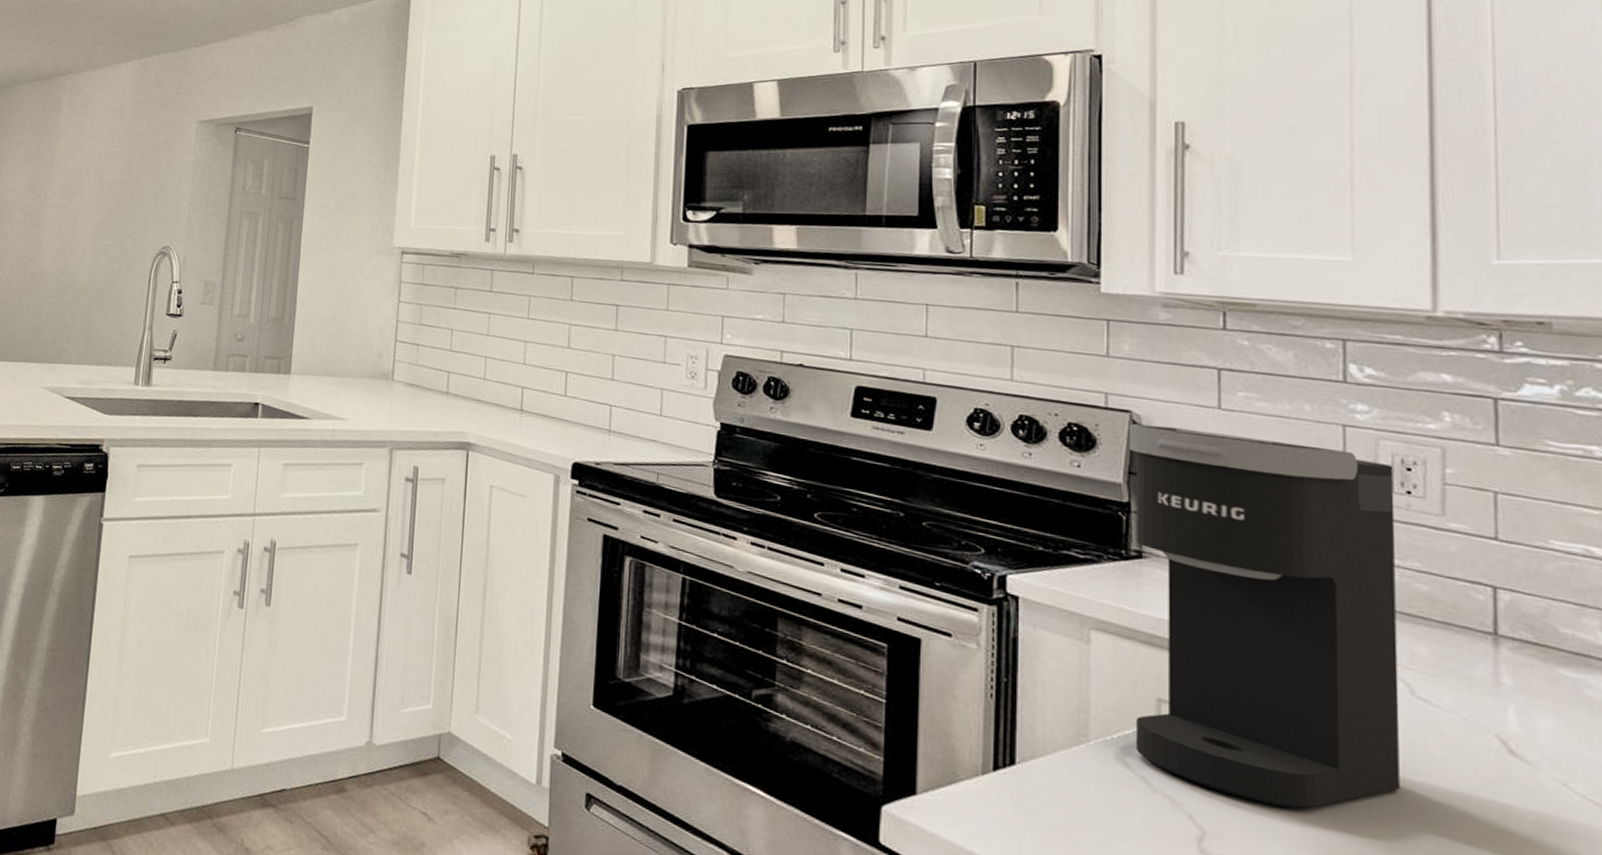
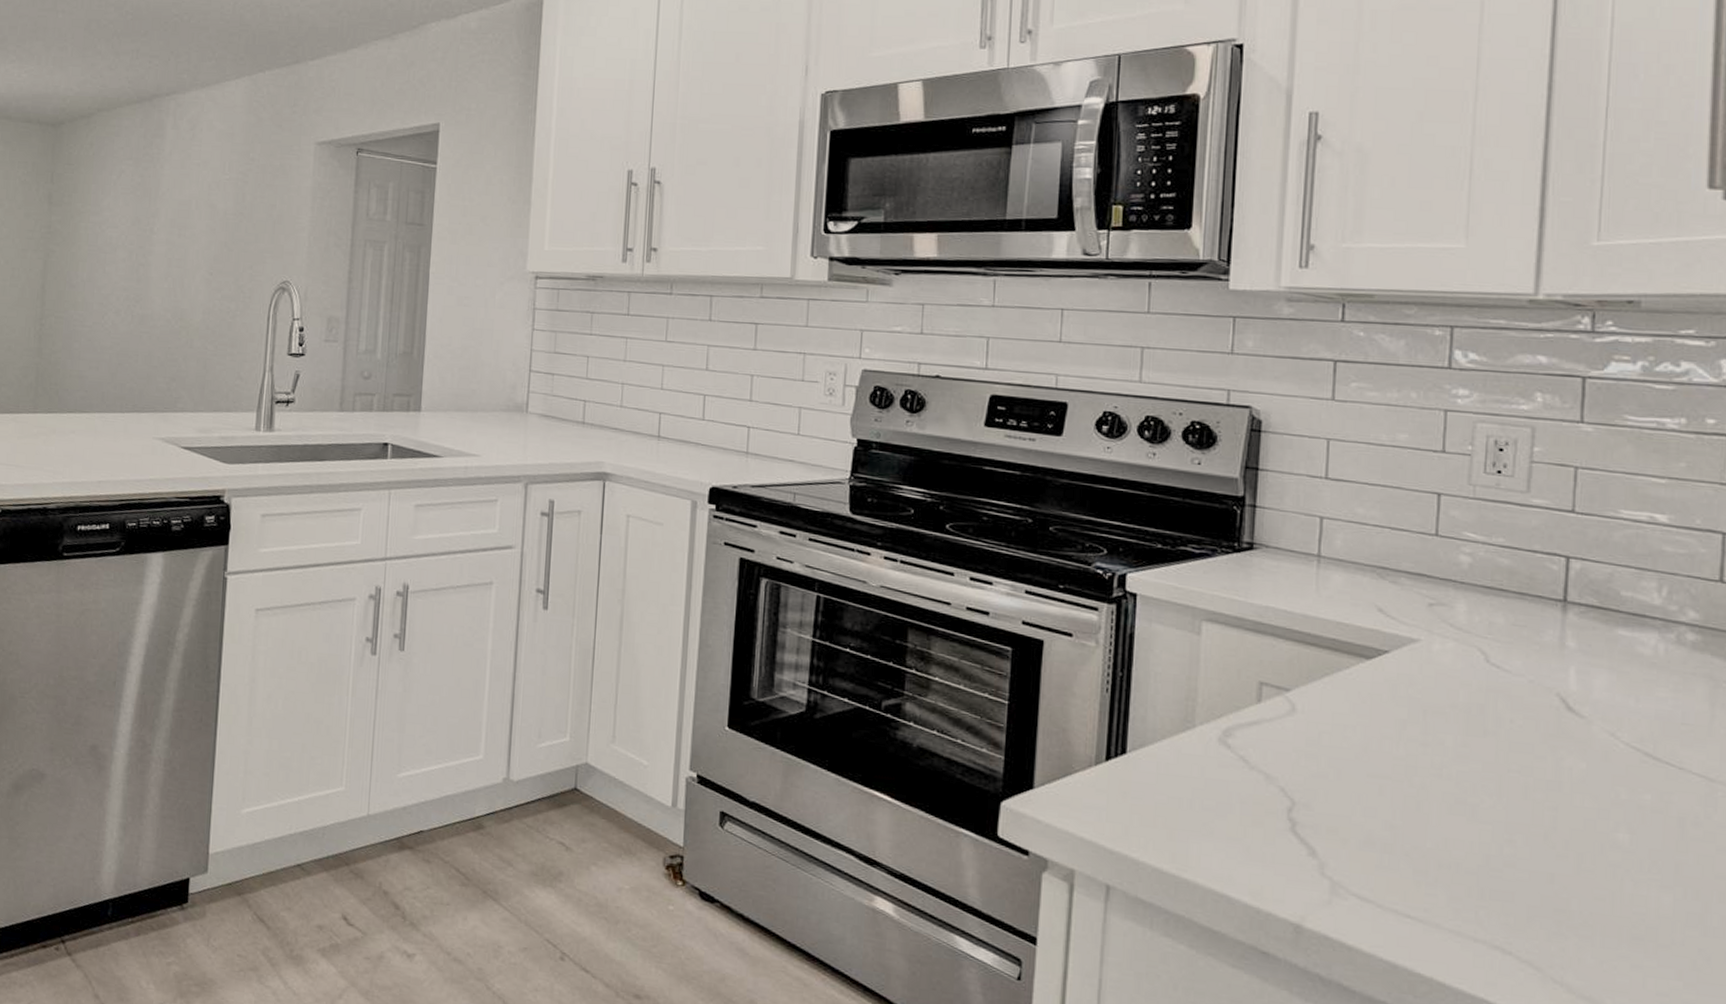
coffee maker: present [1128,423,1400,809] -> none [1236,419,1487,775]

